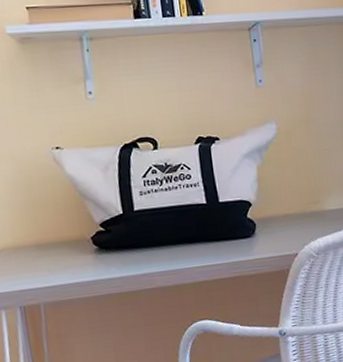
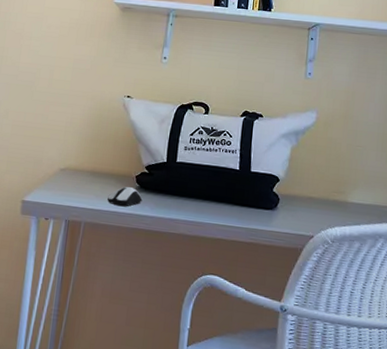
computer mouse: none [64,250,106,276] -> present [107,186,143,207]

